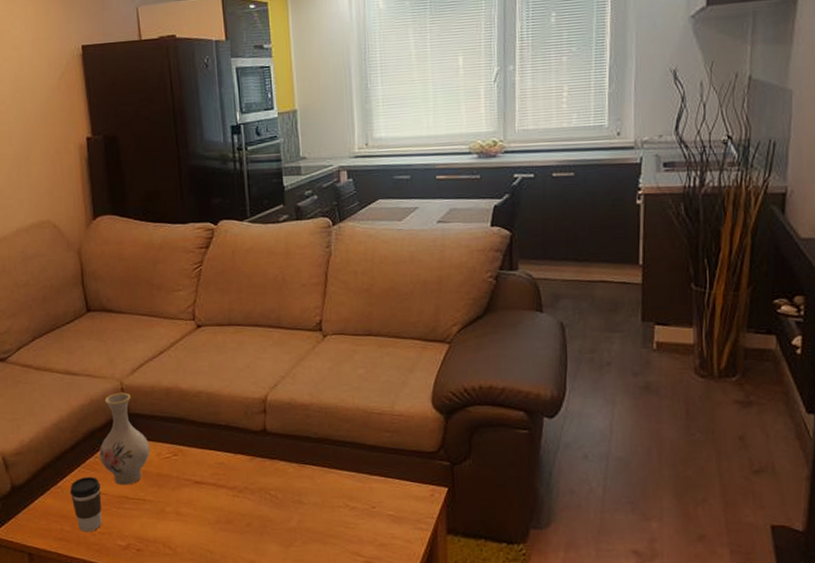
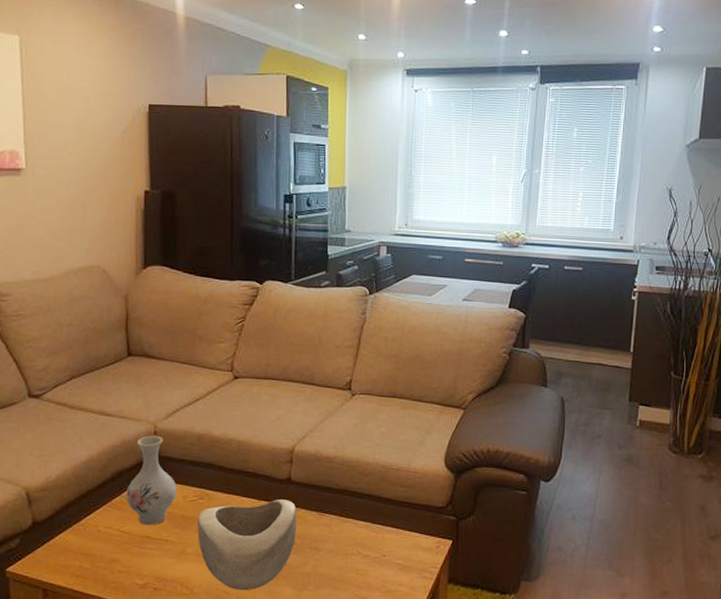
coffee cup: present [70,476,102,532] -> none [93,515,124,570]
decorative bowl: none [173,452,277,549] -> present [197,499,297,591]

